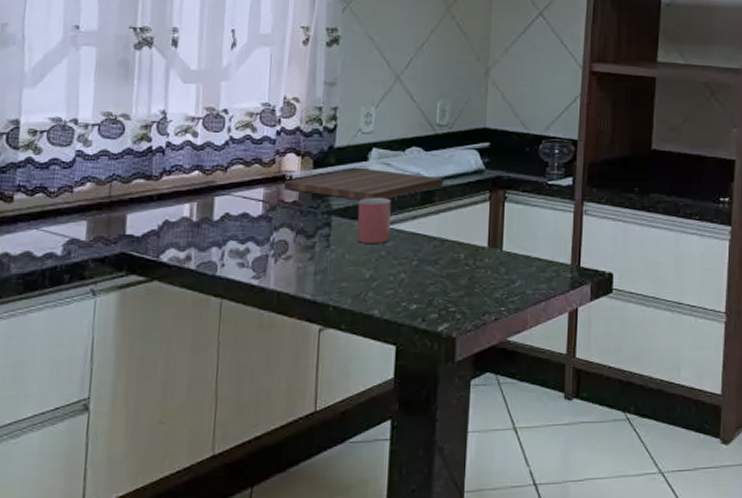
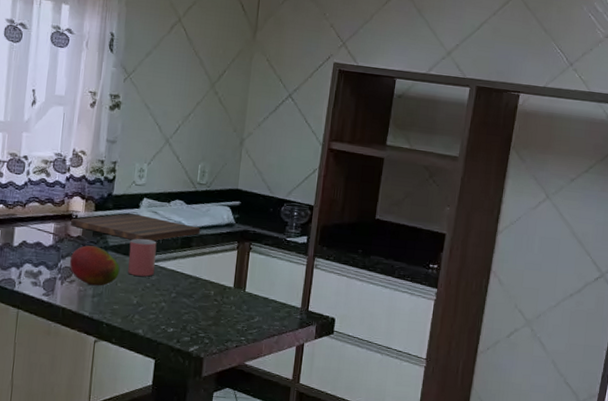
fruit: none [284,210,347,261] -> present [69,245,120,286]

